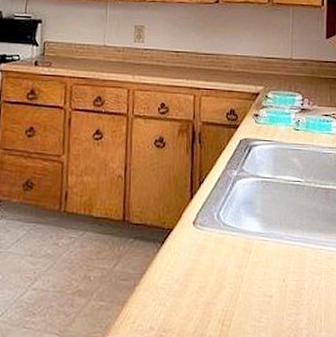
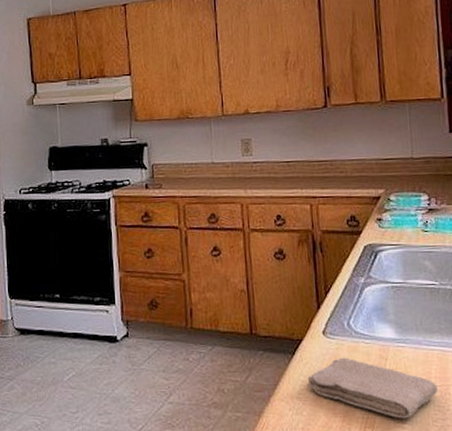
washcloth: none [173,249,295,312] -> present [307,357,439,419]

